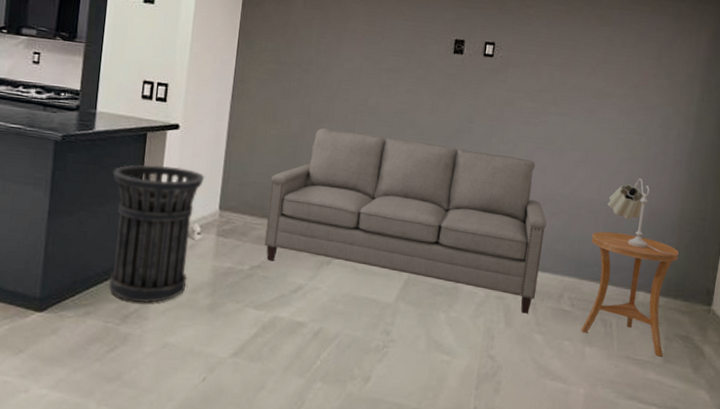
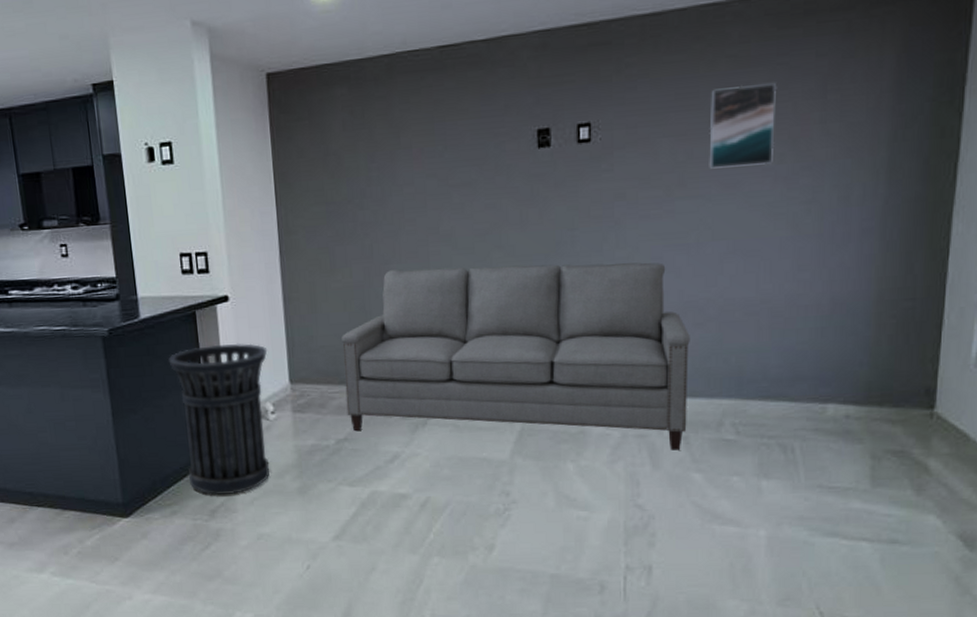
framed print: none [575,37,629,100] -> present [709,82,777,169]
side table: present [580,231,680,357] -> none [751,334,881,480]
table lamp: present [607,178,671,254] -> none [771,260,868,352]

